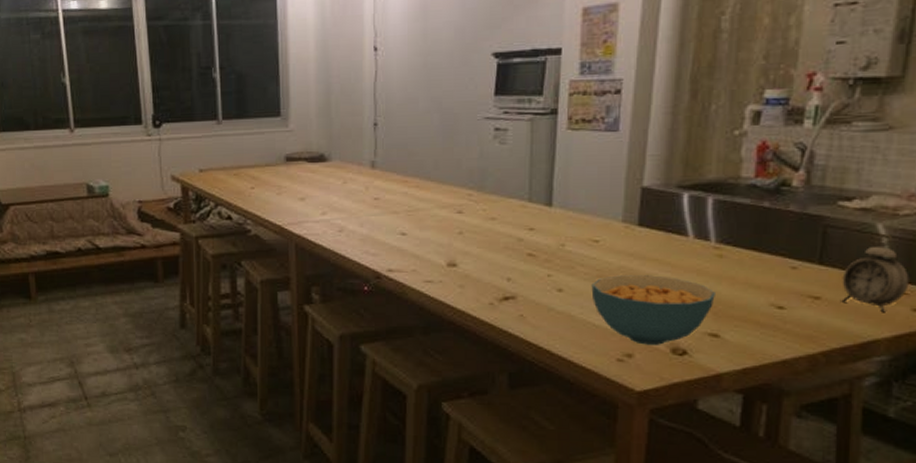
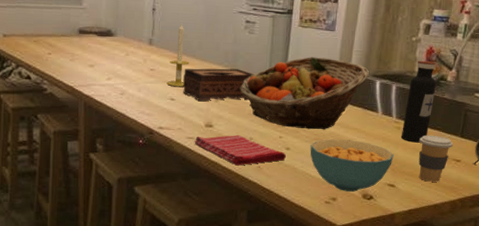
candle: none [395,138,423,217] -> present [167,23,190,86]
tissue box: none [416,190,509,234] -> present [183,68,254,101]
dish towel: none [433,275,558,315] -> present [194,135,286,166]
fruit basket: none [491,167,671,264] -> present [240,57,369,130]
water bottle: none [726,160,775,275] -> present [401,60,437,143]
coffee cup: none [753,263,808,329] -> present [418,135,454,182]

